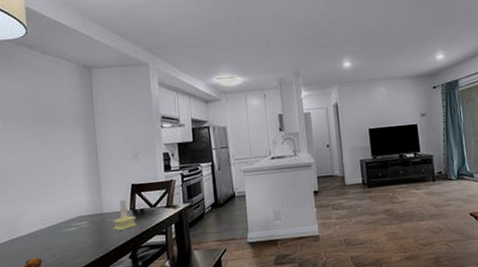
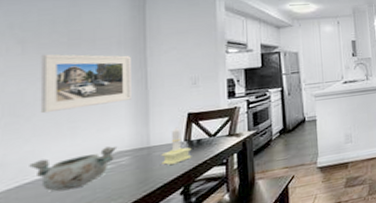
decorative bowl: none [16,211,79,247] -> present [29,145,118,192]
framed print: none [17,129,86,181] -> present [40,54,131,114]

